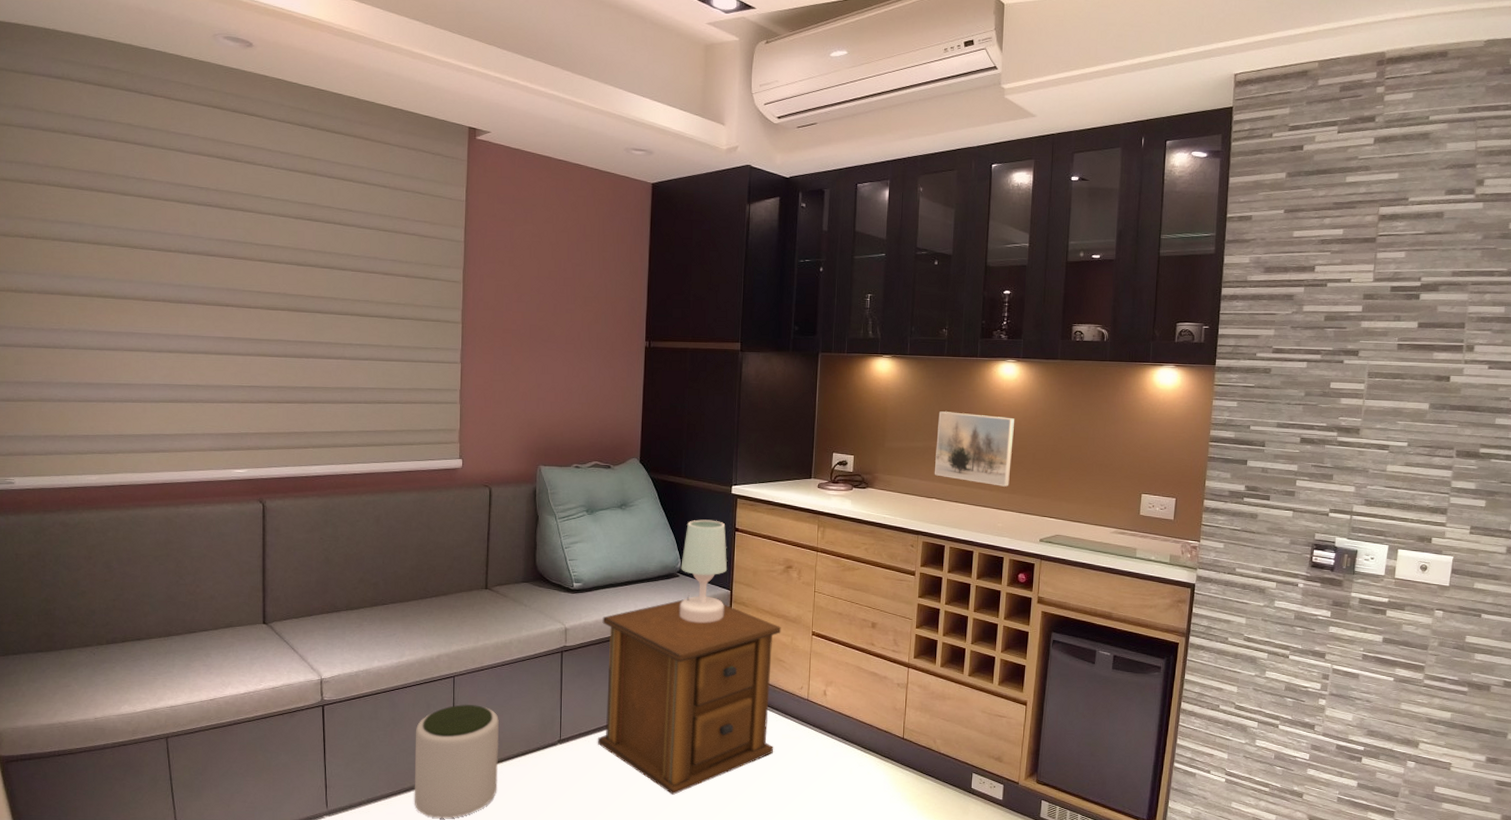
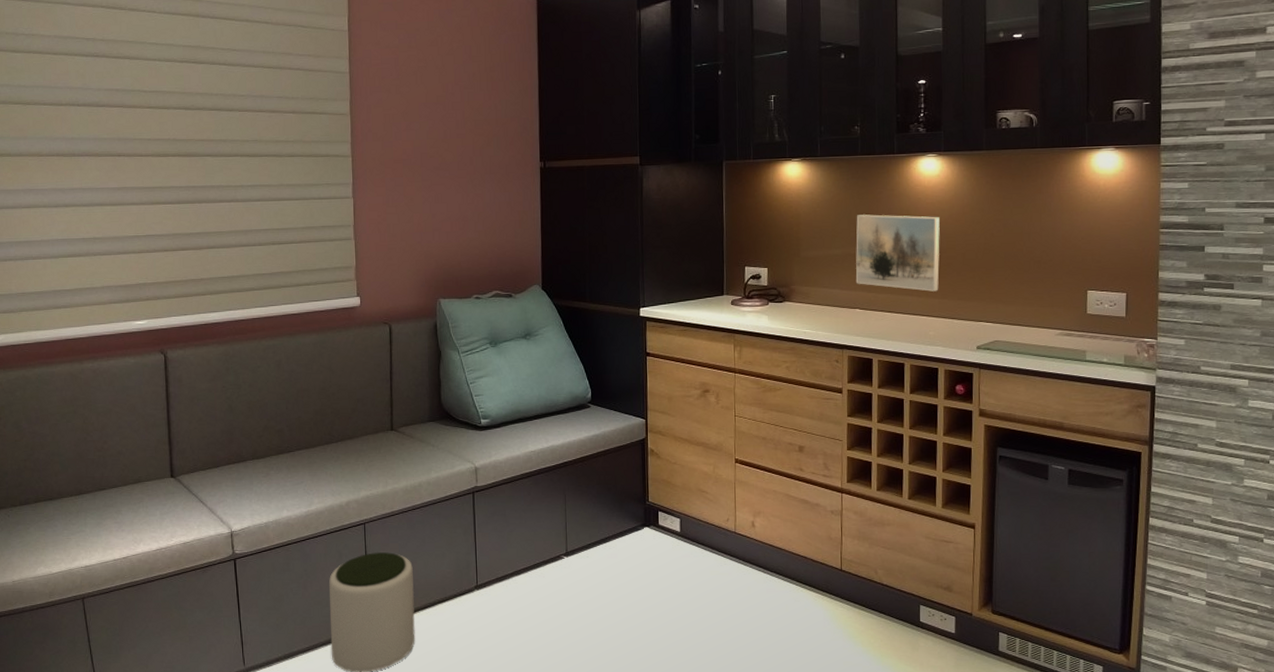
side table: present [597,599,781,795] -> none [513,431,702,640]
table lamp: present [679,519,728,623] -> none [591,345,641,455]

